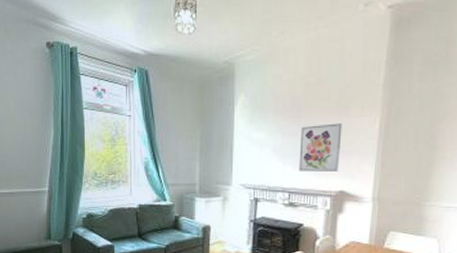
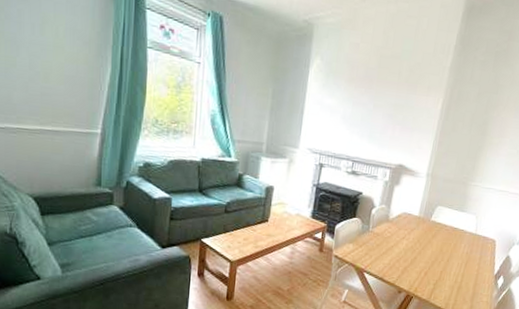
wall art: present [299,123,342,171] -> none [364,98,409,146]

